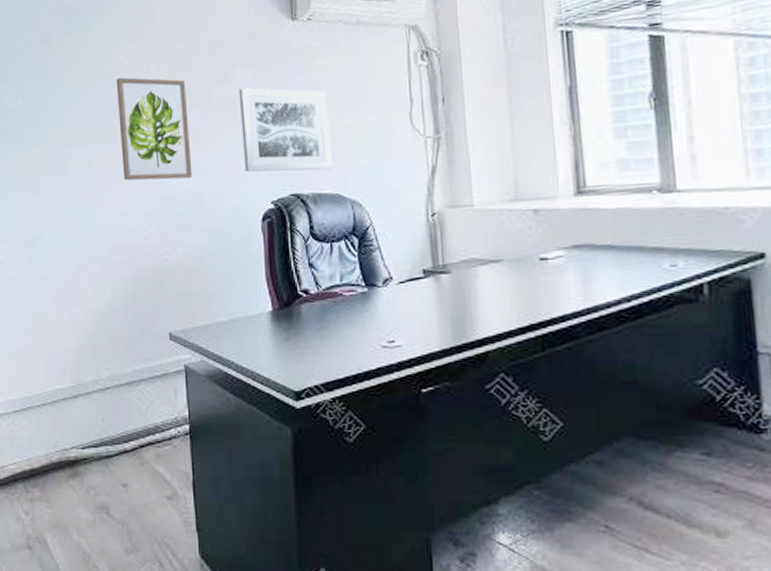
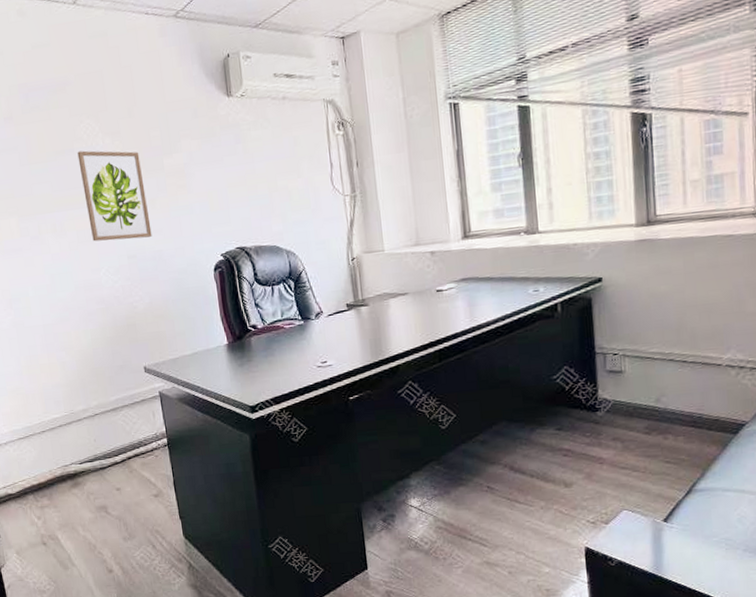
wall art: present [238,87,332,172] -> none [186,157,269,231]

